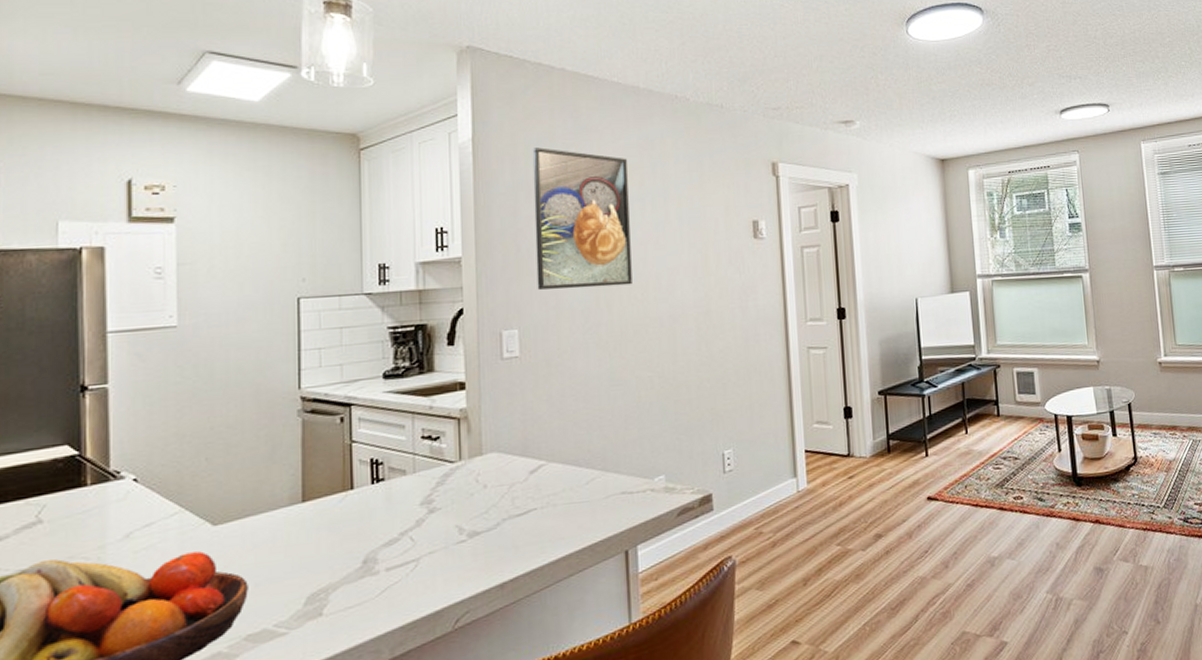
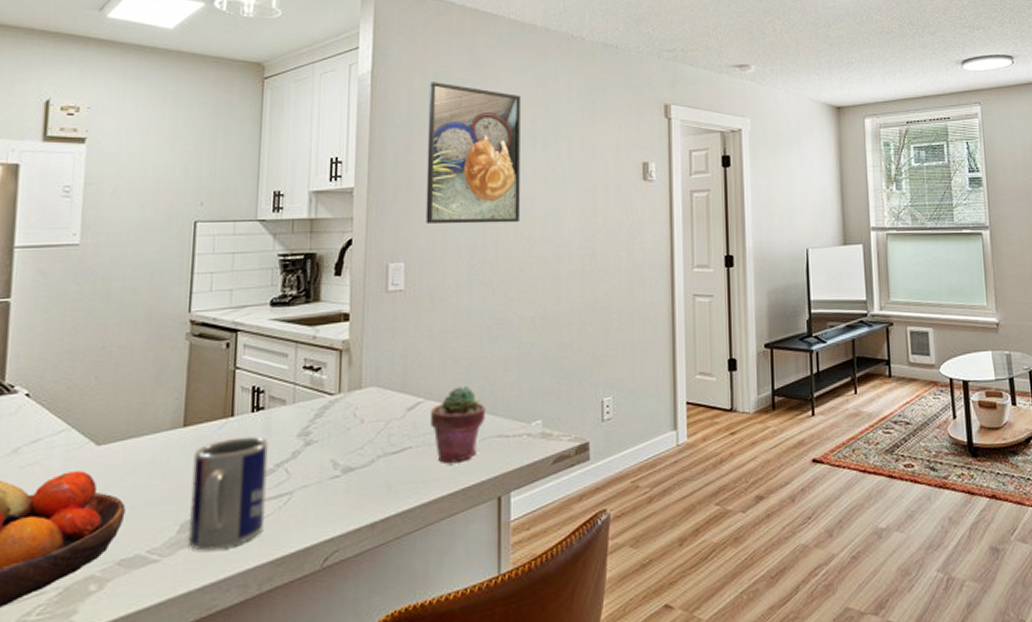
mug: none [314,507,393,621] -> present [187,436,268,551]
potted succulent: none [554,447,609,522] -> present [431,386,486,463]

